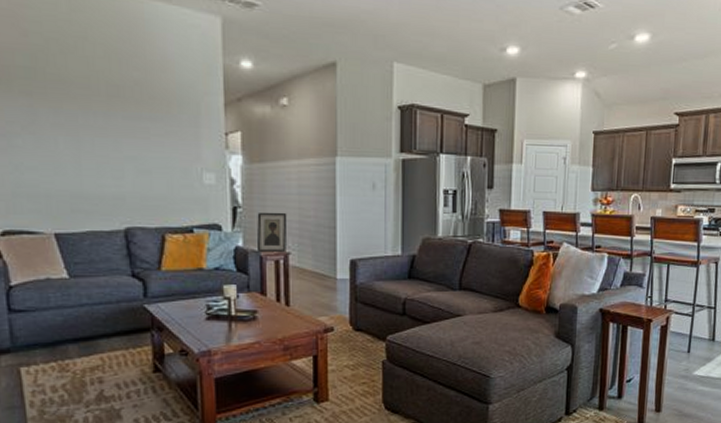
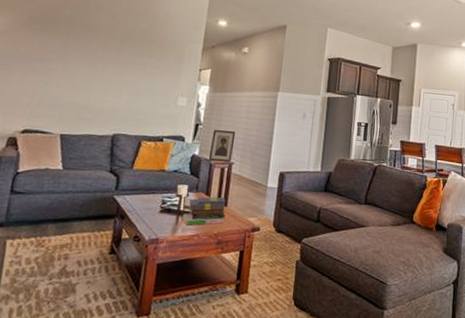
books: none [236,295,289,332] -> present [182,197,226,226]

